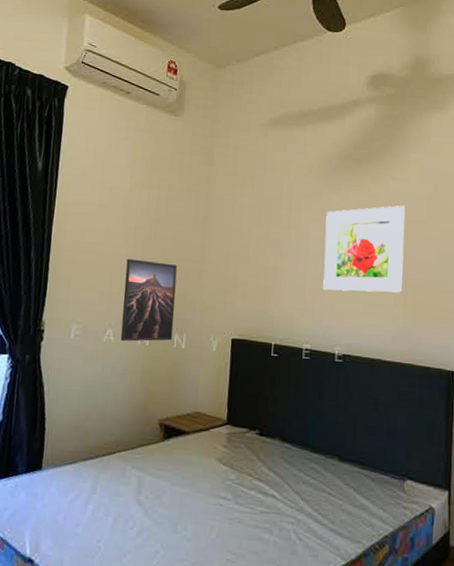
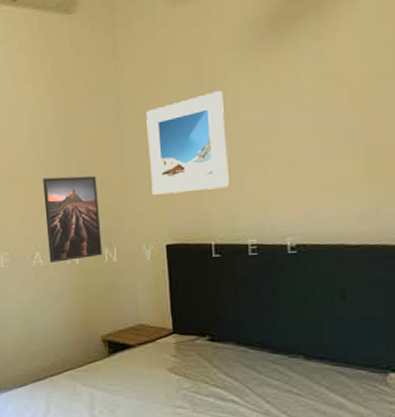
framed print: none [226,209,298,295] -> present [146,91,229,196]
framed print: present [323,205,406,293] -> none [258,59,364,177]

